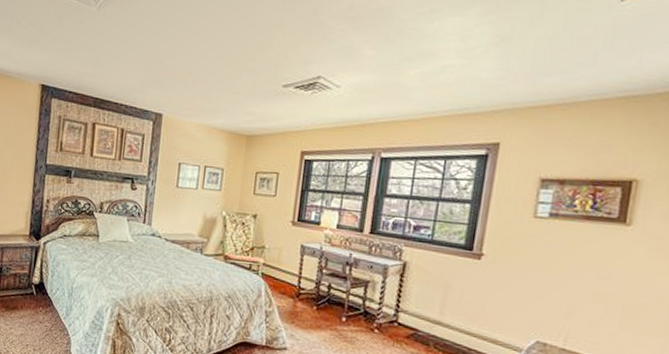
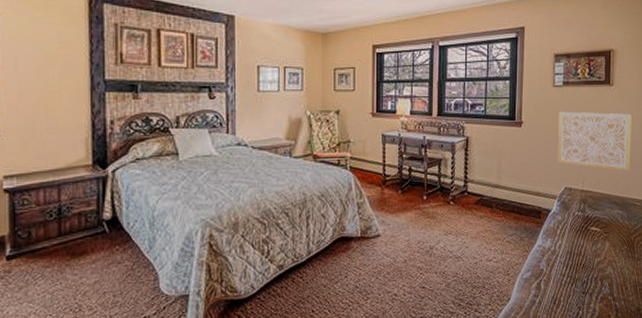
wall art: none [530,248,658,338] -> present [558,111,632,171]

